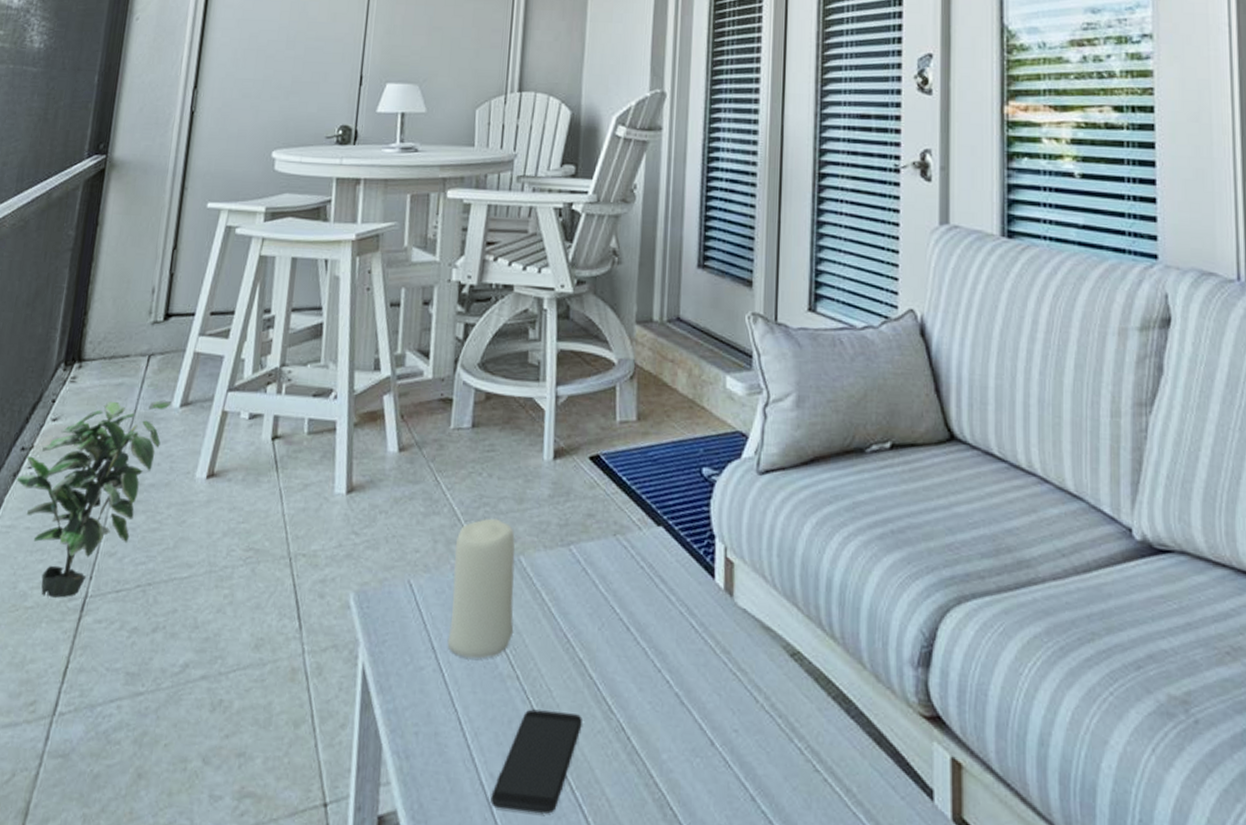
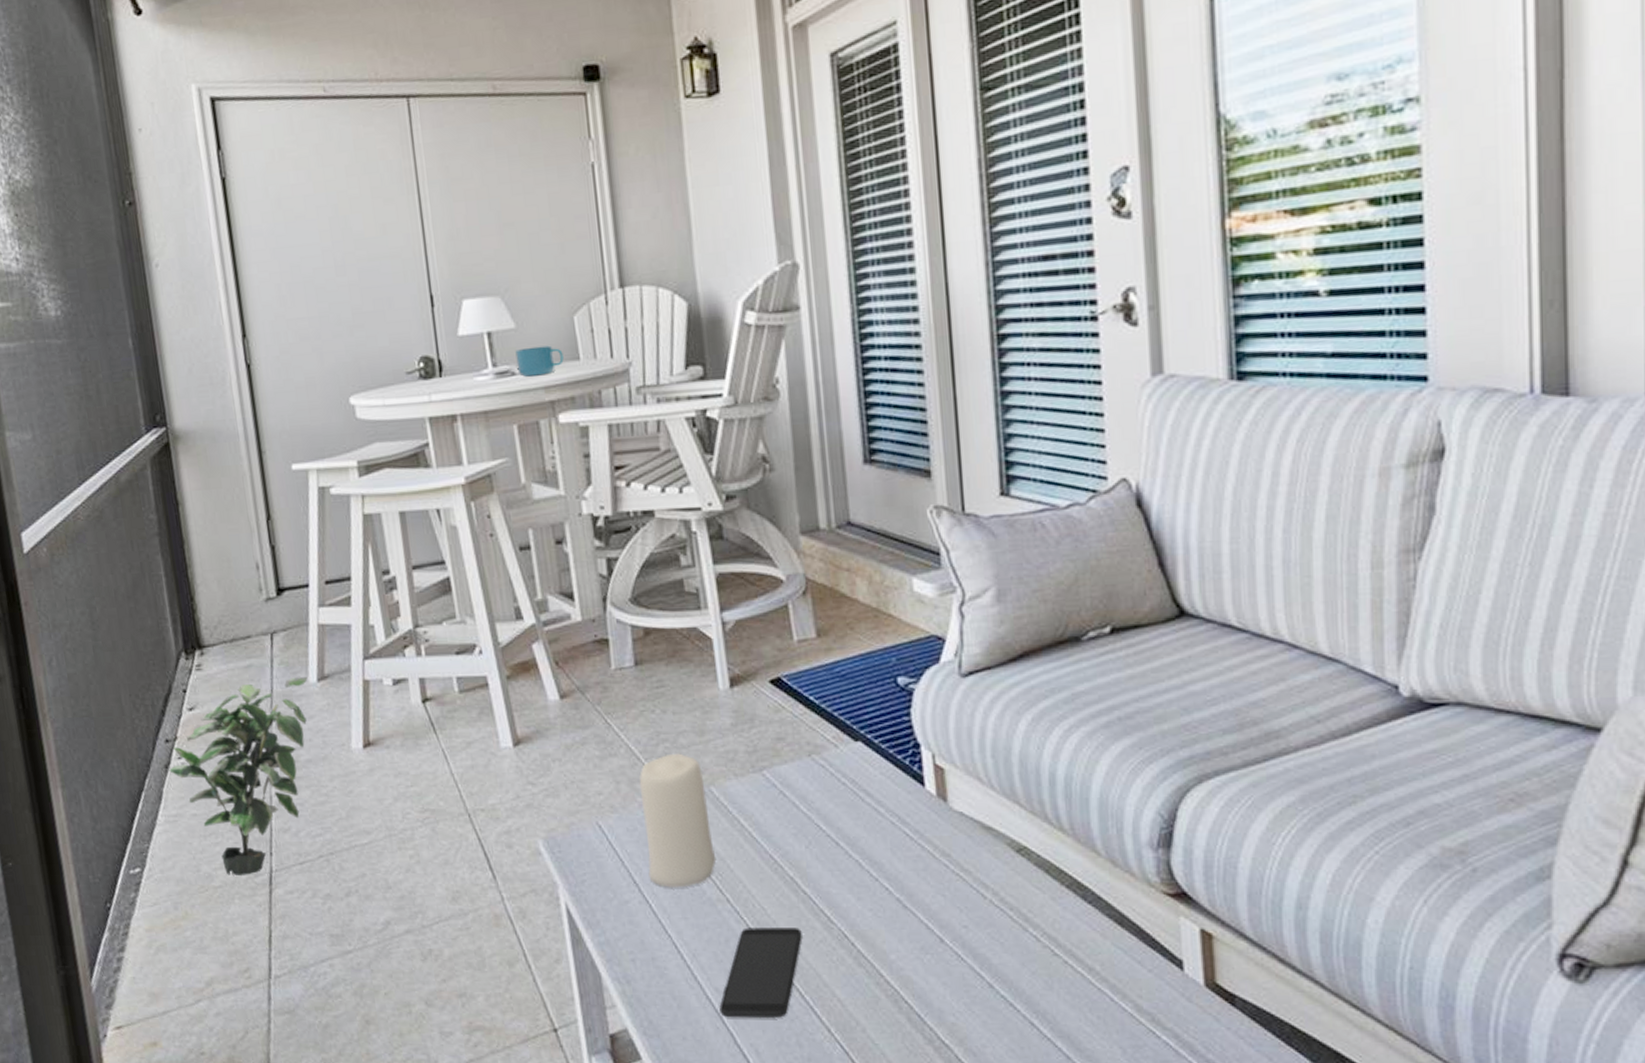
cup: none [420,130,461,156] -> present [515,345,564,378]

